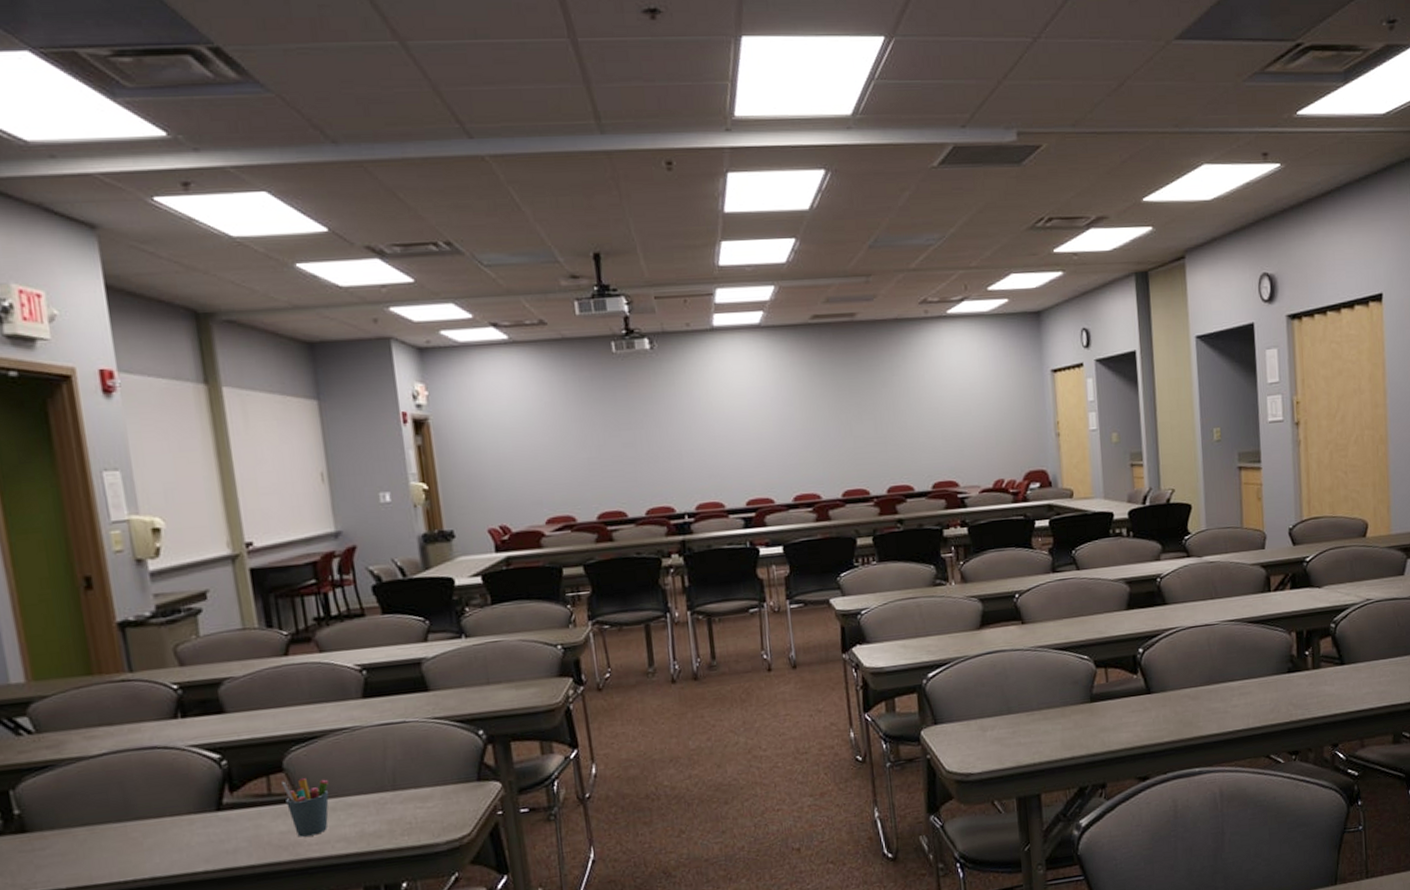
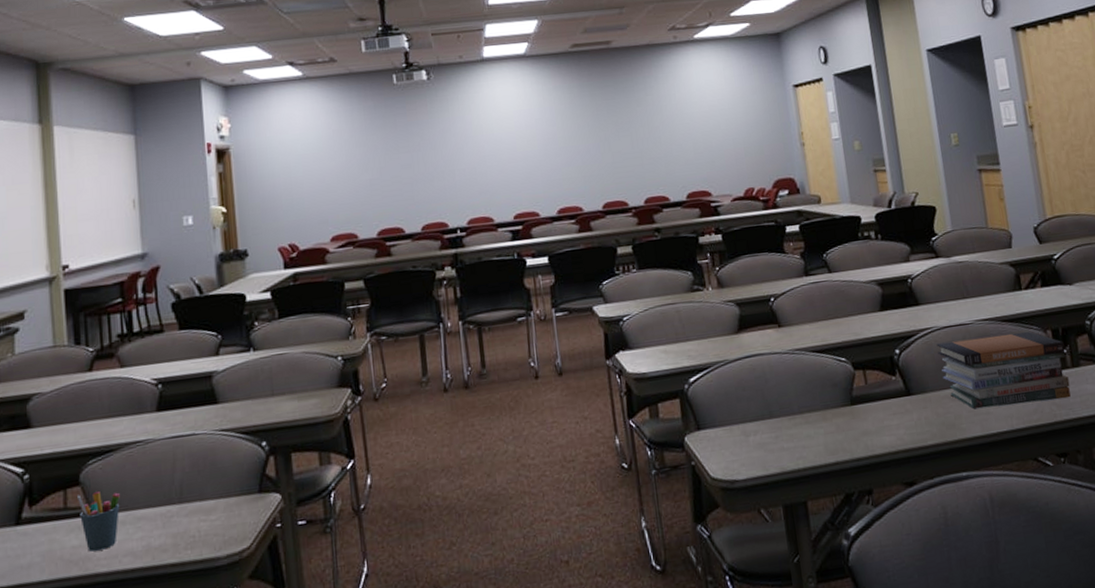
book stack: none [1180,633,1309,708] -> present [936,332,1071,410]

